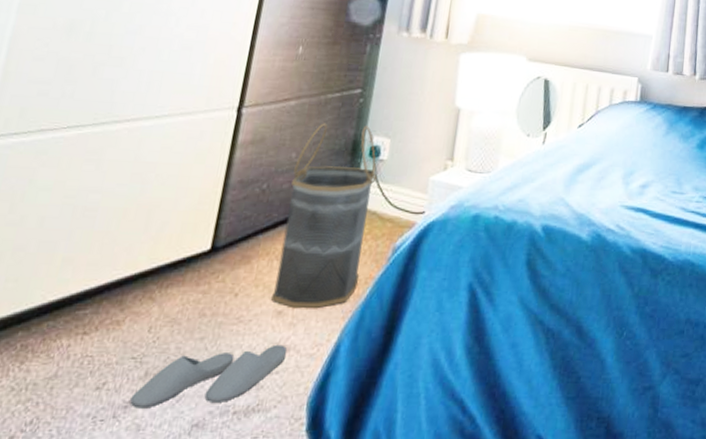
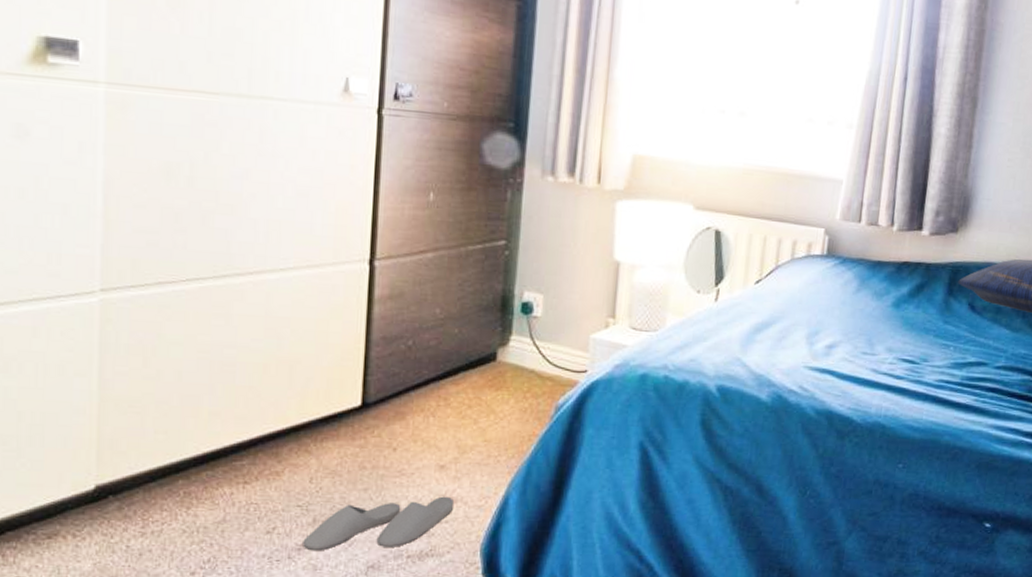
basket: present [271,123,377,309] -> none [432,277,532,464]

